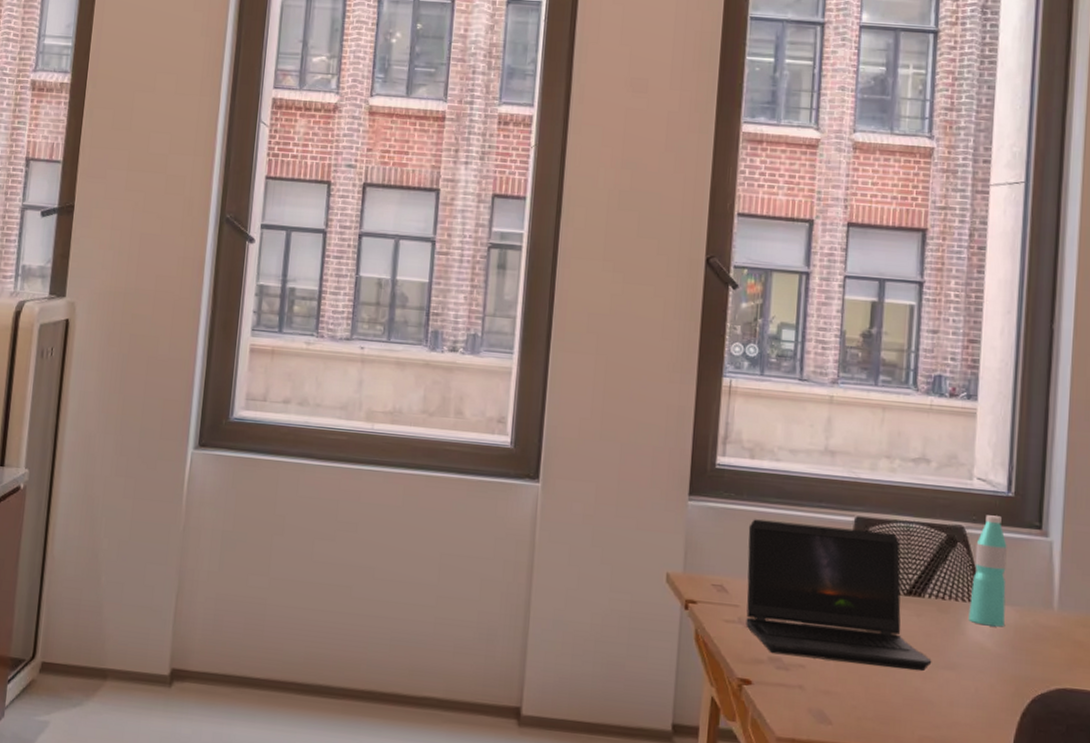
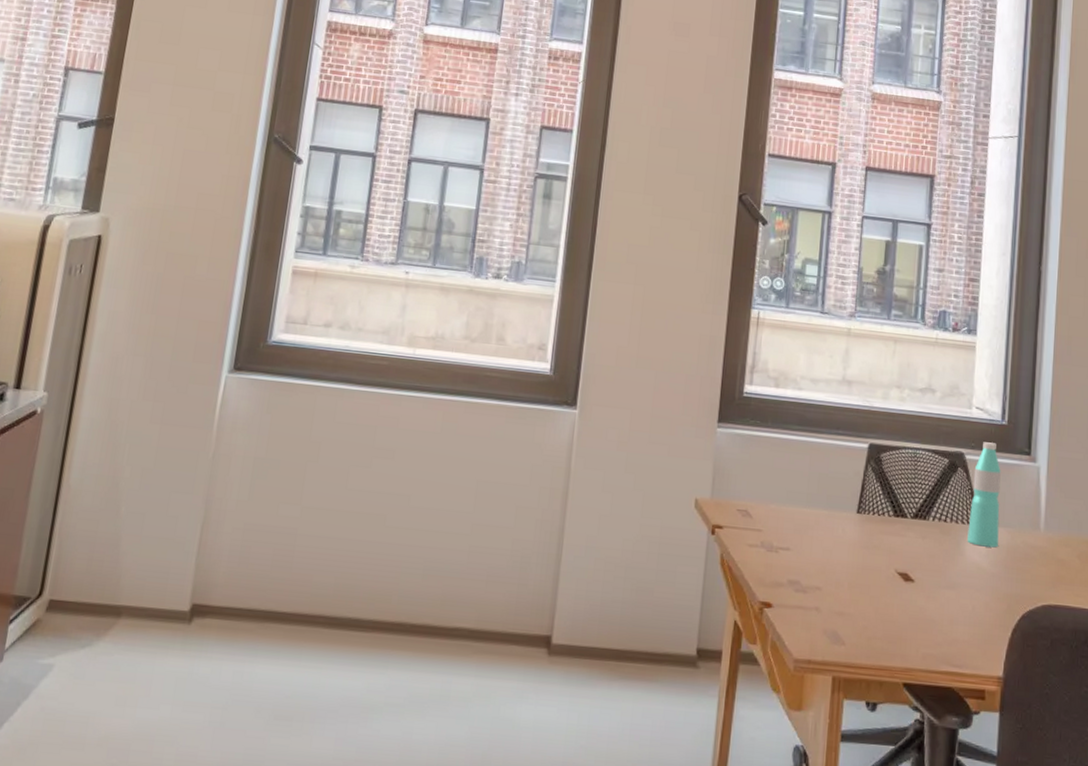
laptop computer: present [746,519,932,672] -> none [768,446,935,592]

